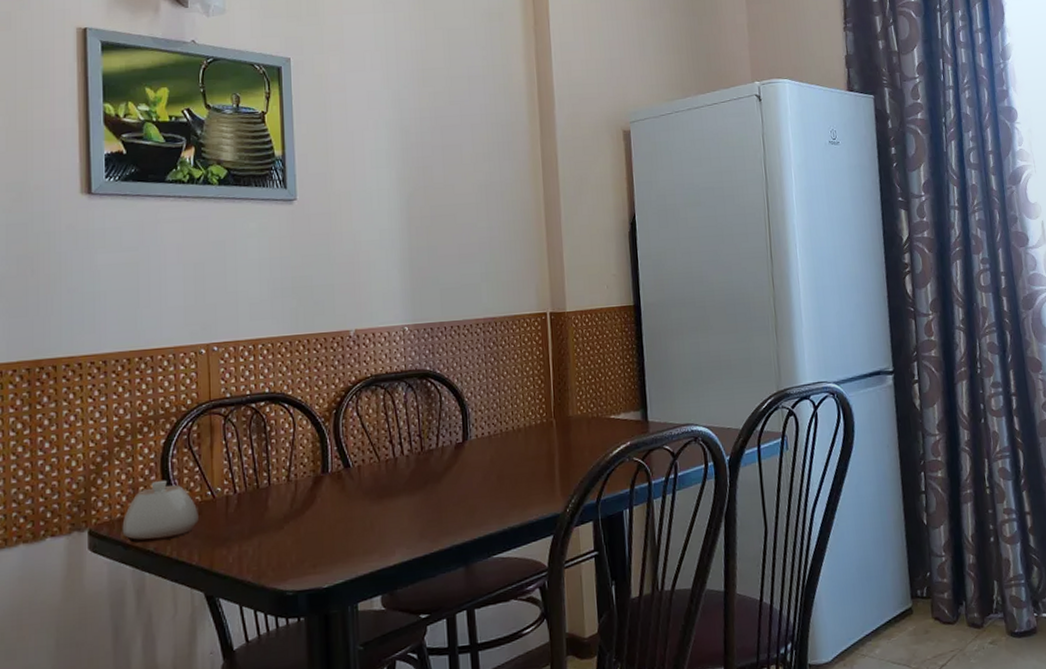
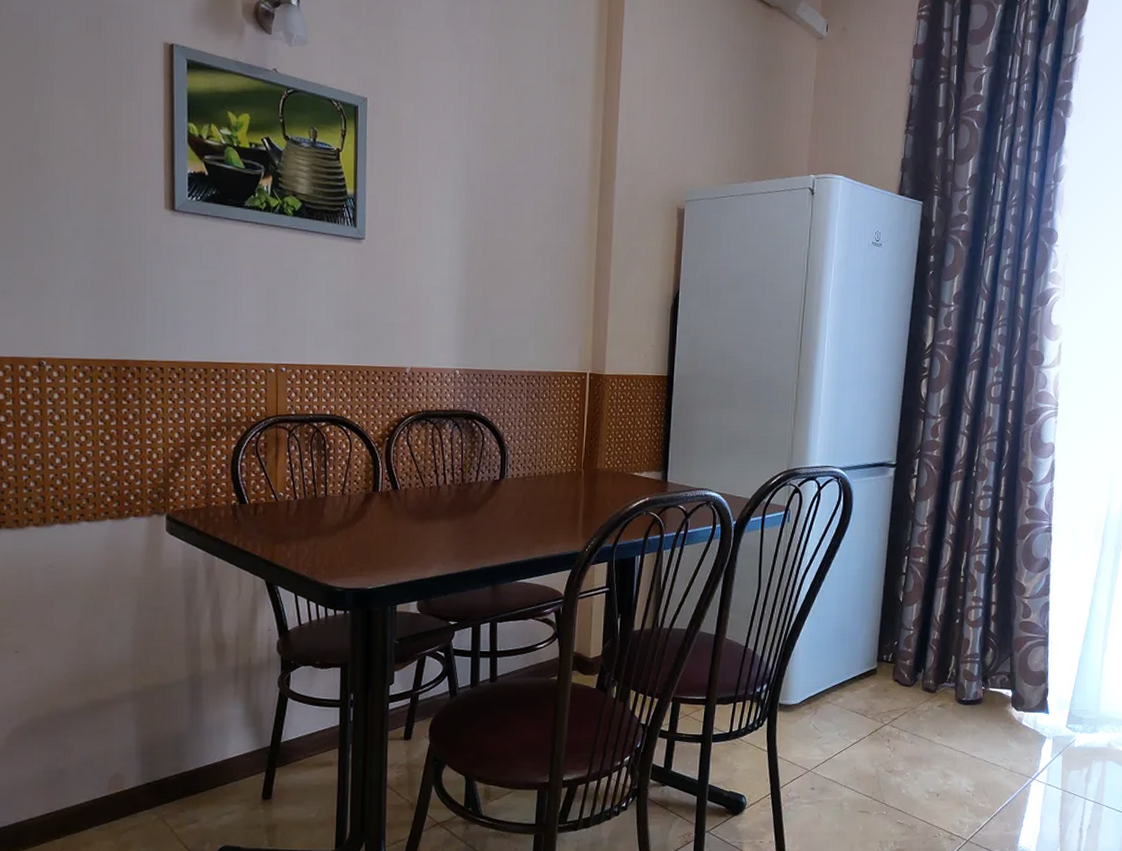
sugar bowl: present [122,480,199,544] -> none [196,480,263,532]

